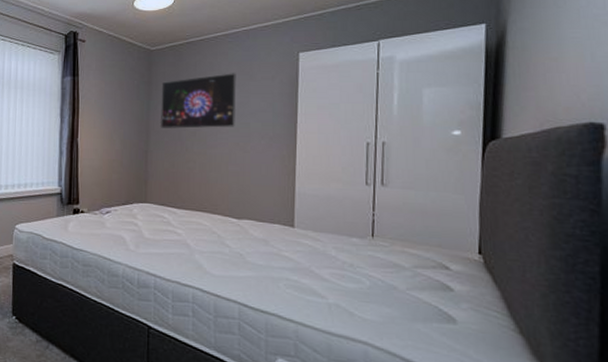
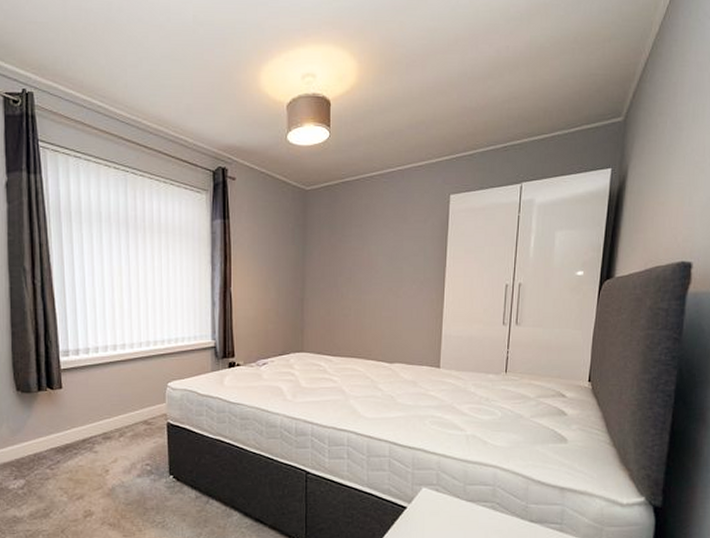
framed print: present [160,73,236,129] -> none [315,216,391,275]

